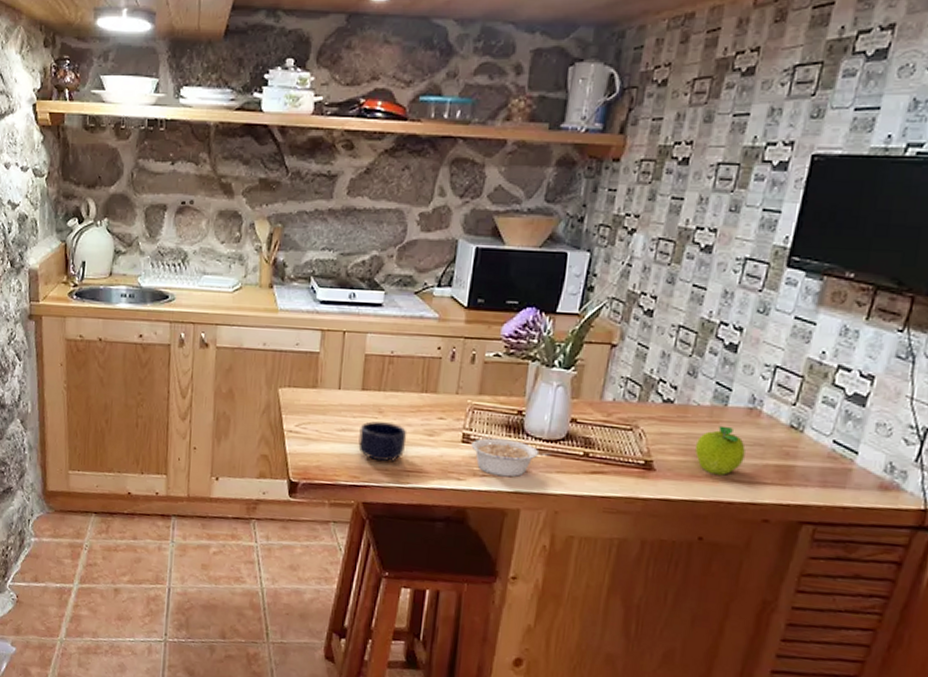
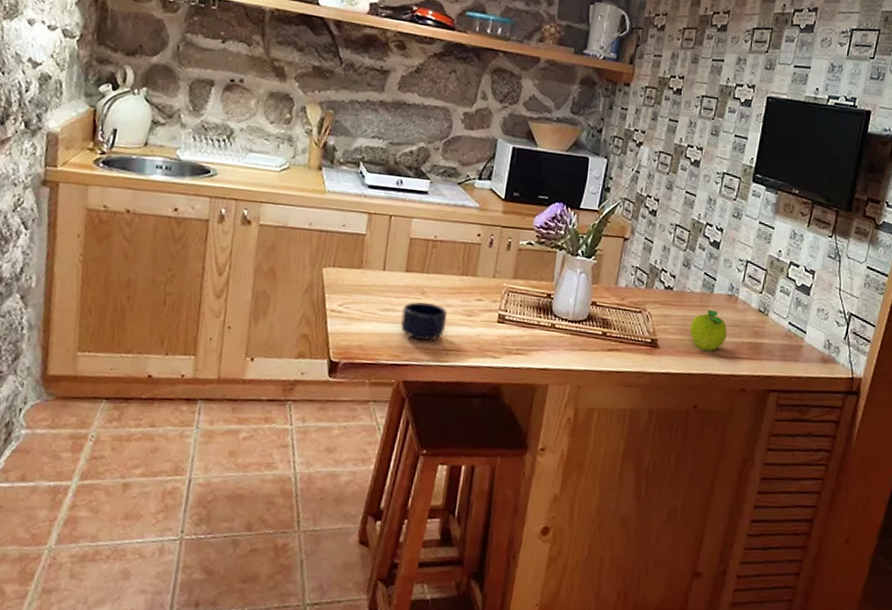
legume: present [471,438,551,478] -> none [506,318,575,355]

